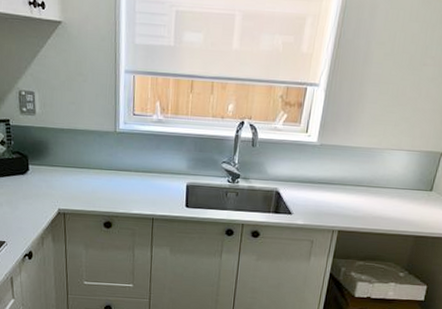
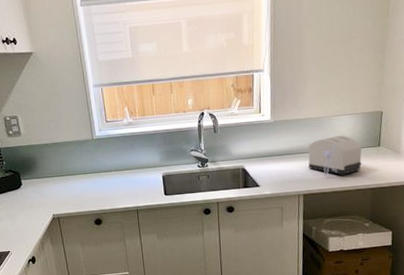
toaster: none [349,172,412,217] -> present [308,135,362,176]

